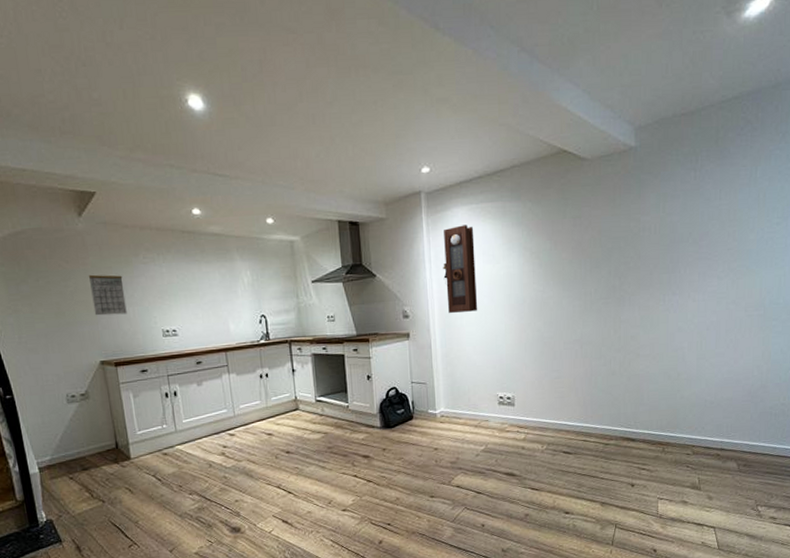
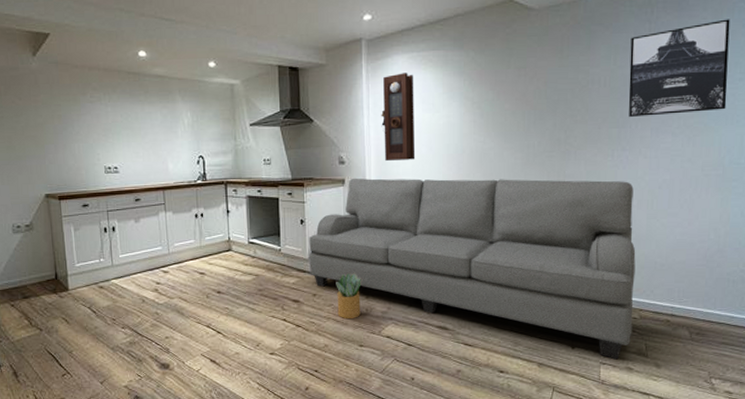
calendar: present [88,274,127,316] -> none [38,111,73,151]
sofa: none [376,324,688,495] -> present [309,178,636,360]
potted plant: none [404,426,430,472] -> present [336,273,361,320]
wall art: none [677,166,768,263] -> present [628,19,730,118]

